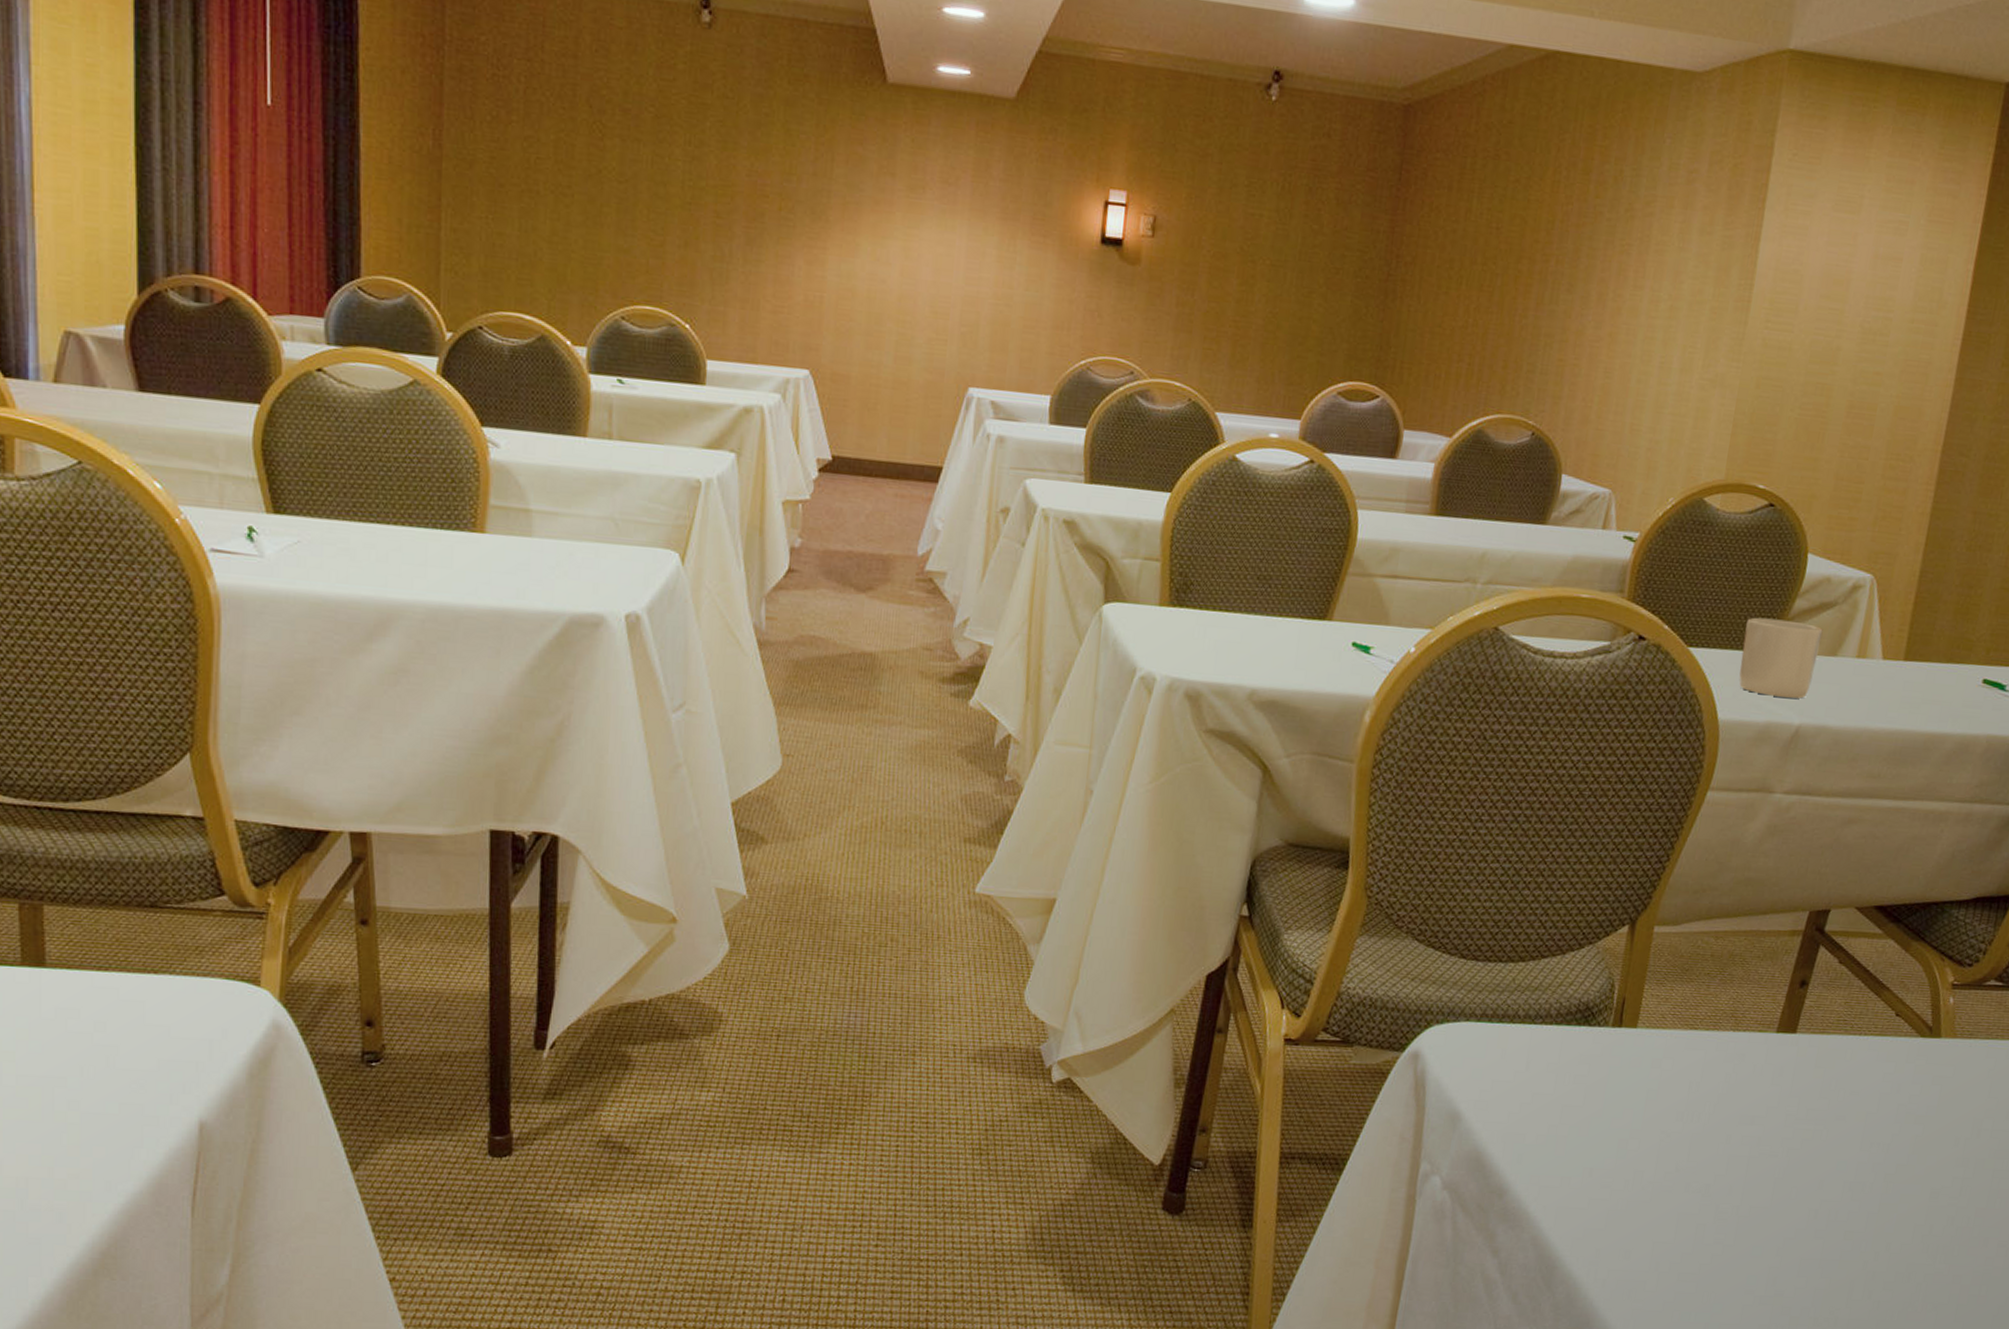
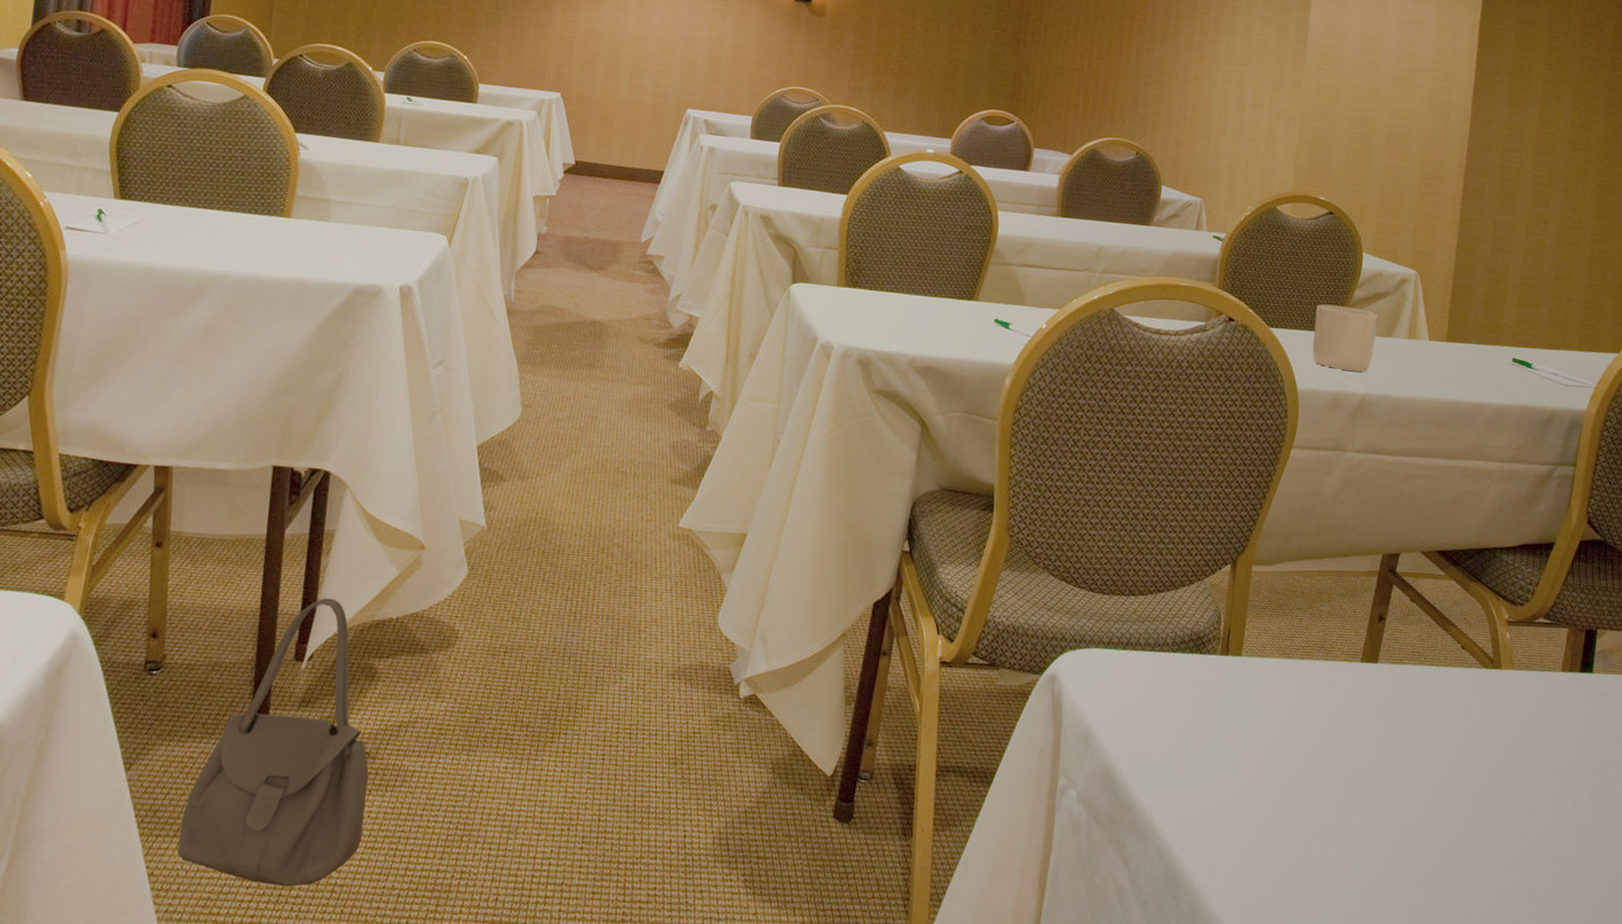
handbag: none [419,979,630,1291] -> present [177,598,369,887]

